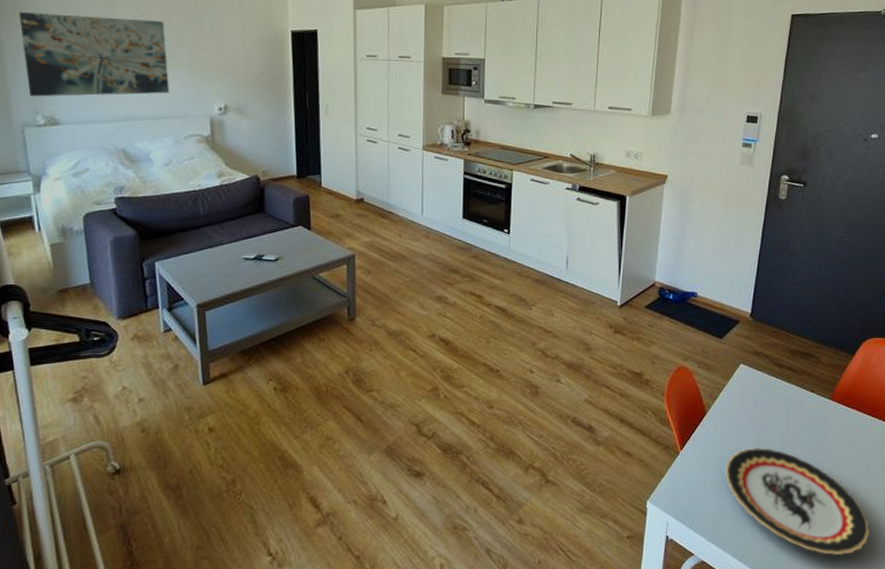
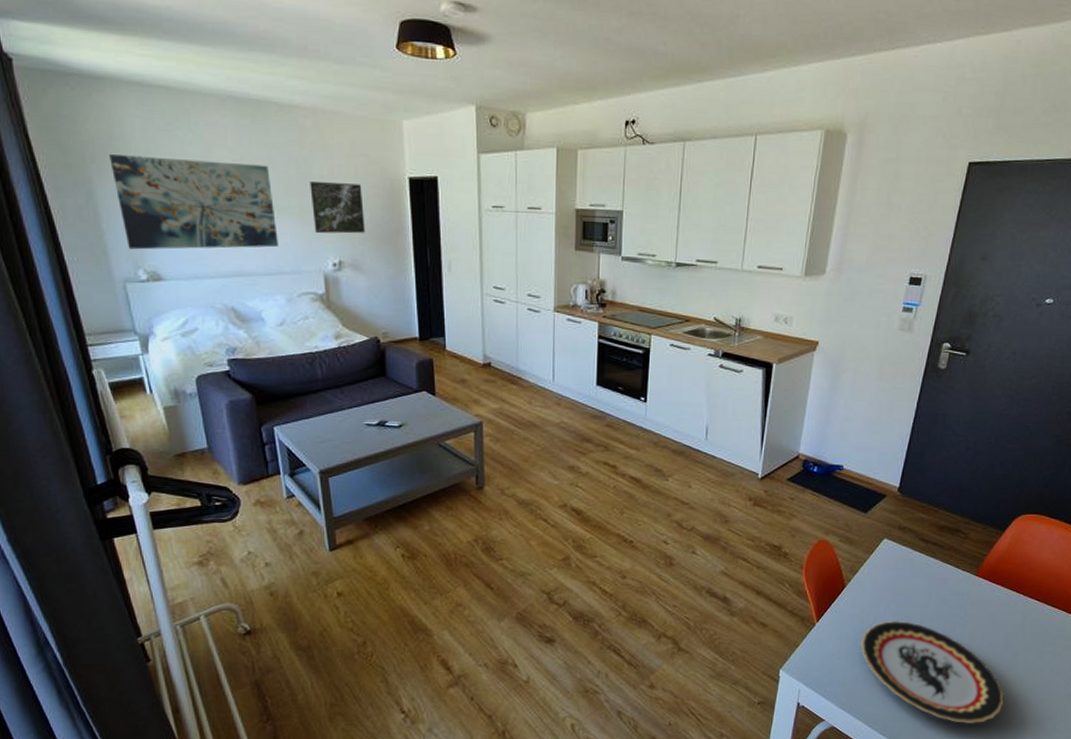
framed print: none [201,35,250,81] -> present [310,182,366,234]

